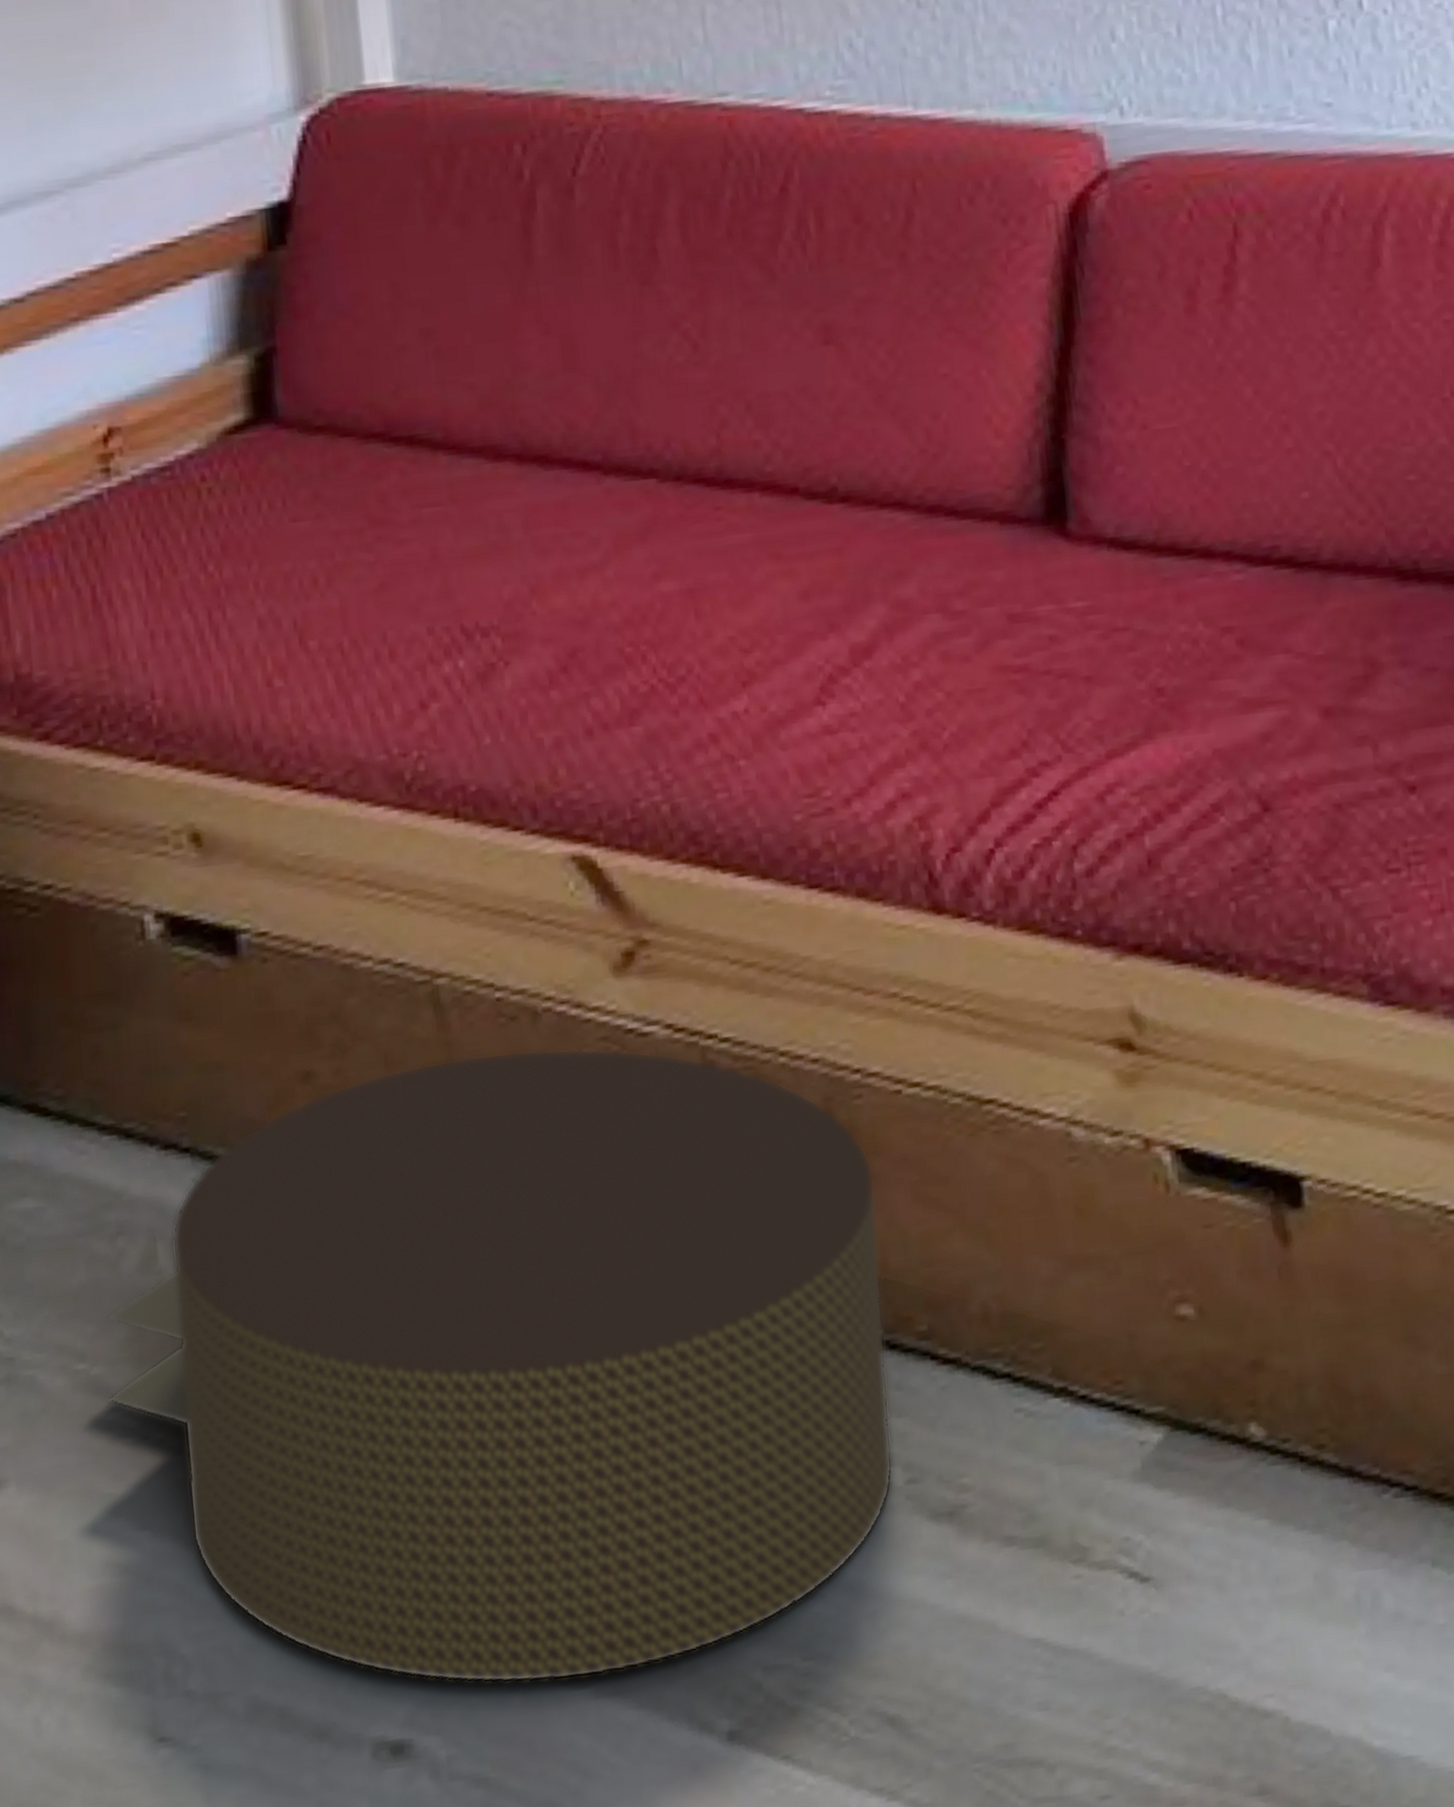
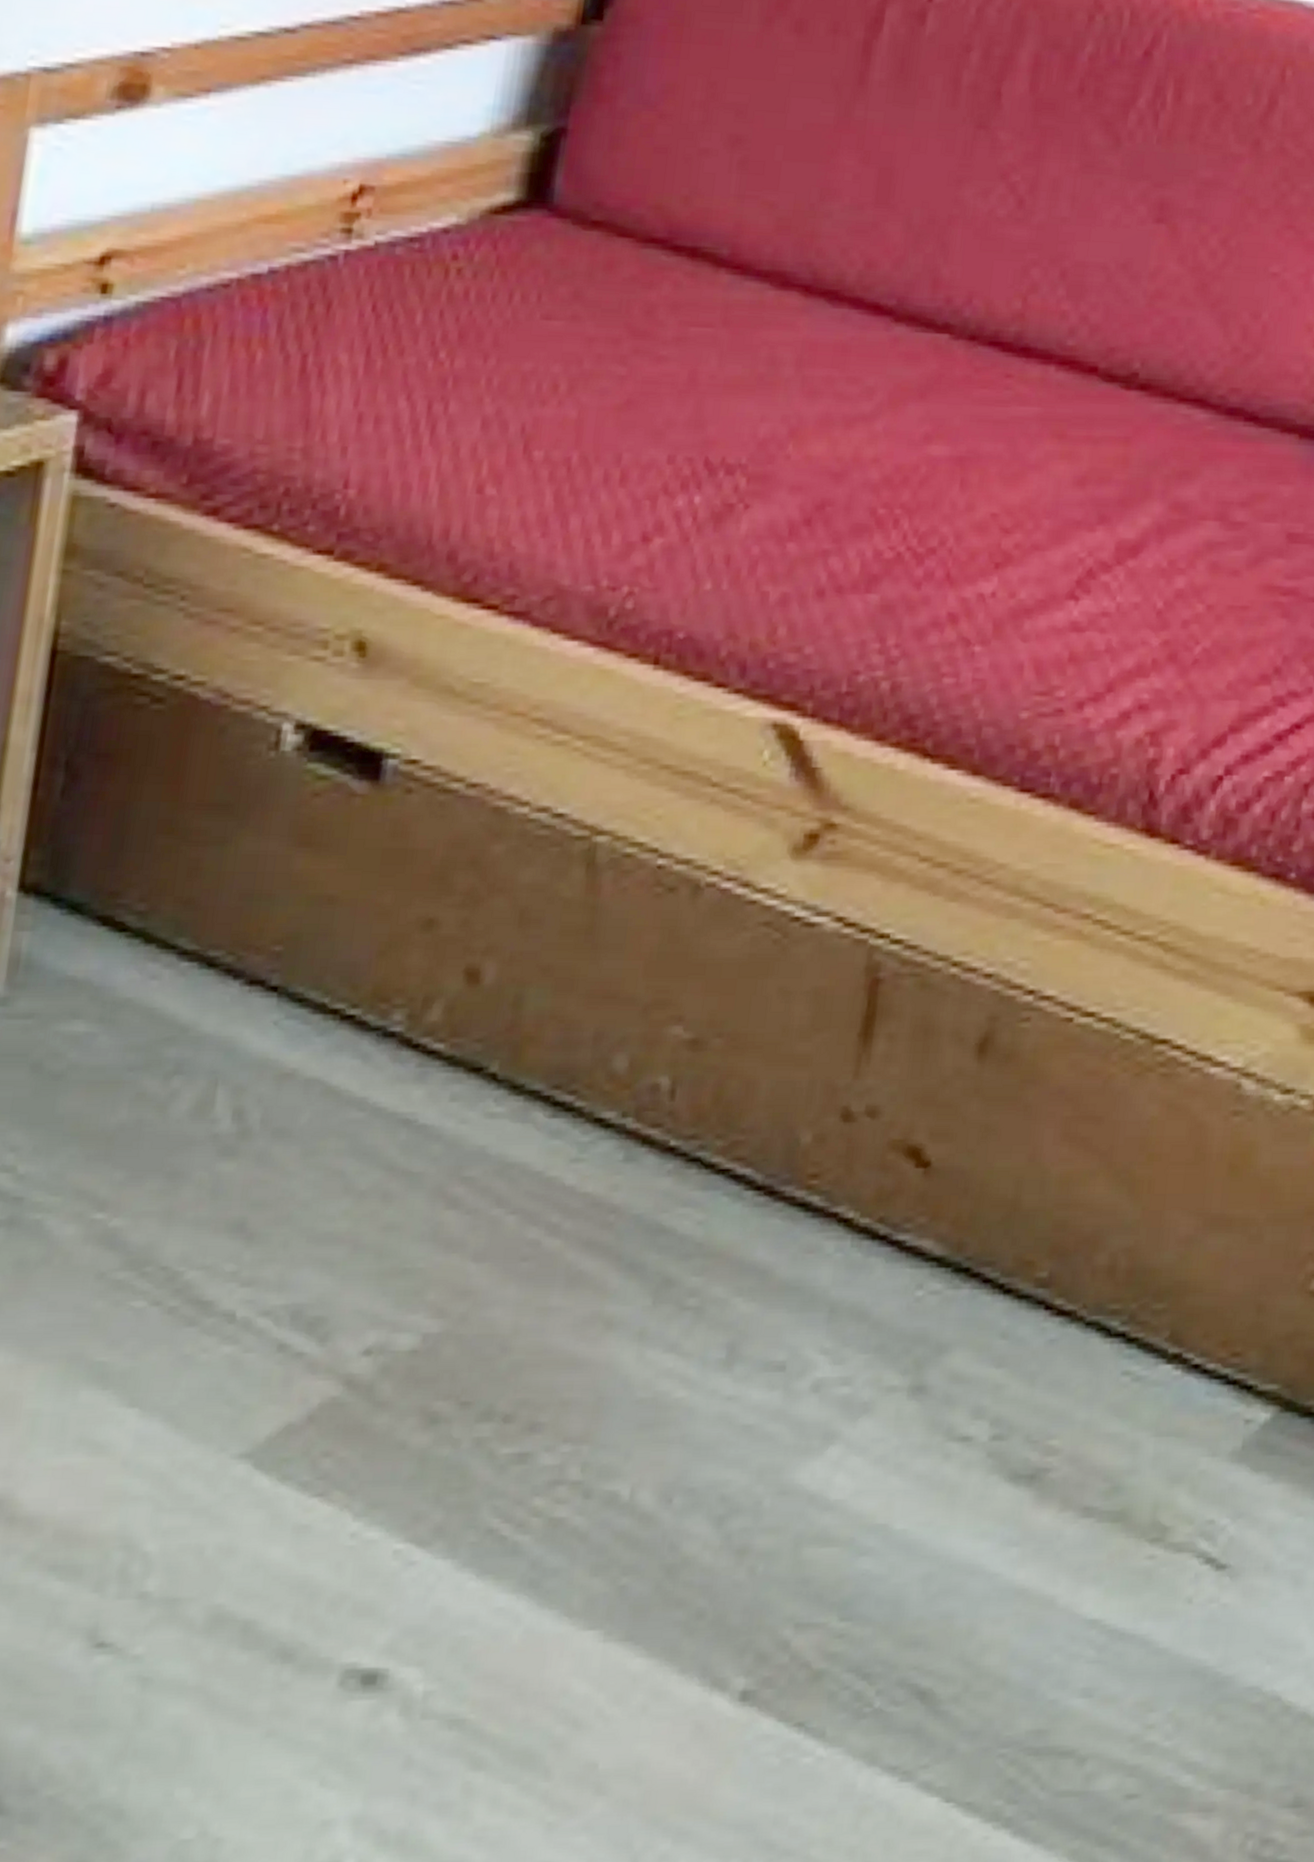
storage ottoman: present [106,1048,894,1684] -> none [120,924,1026,1619]

